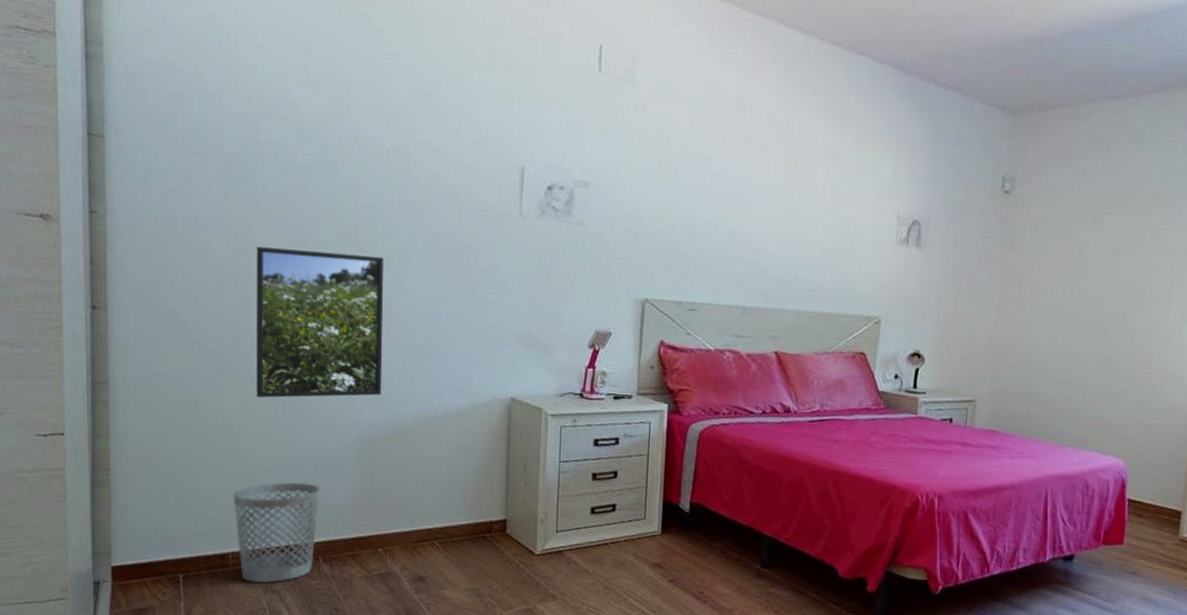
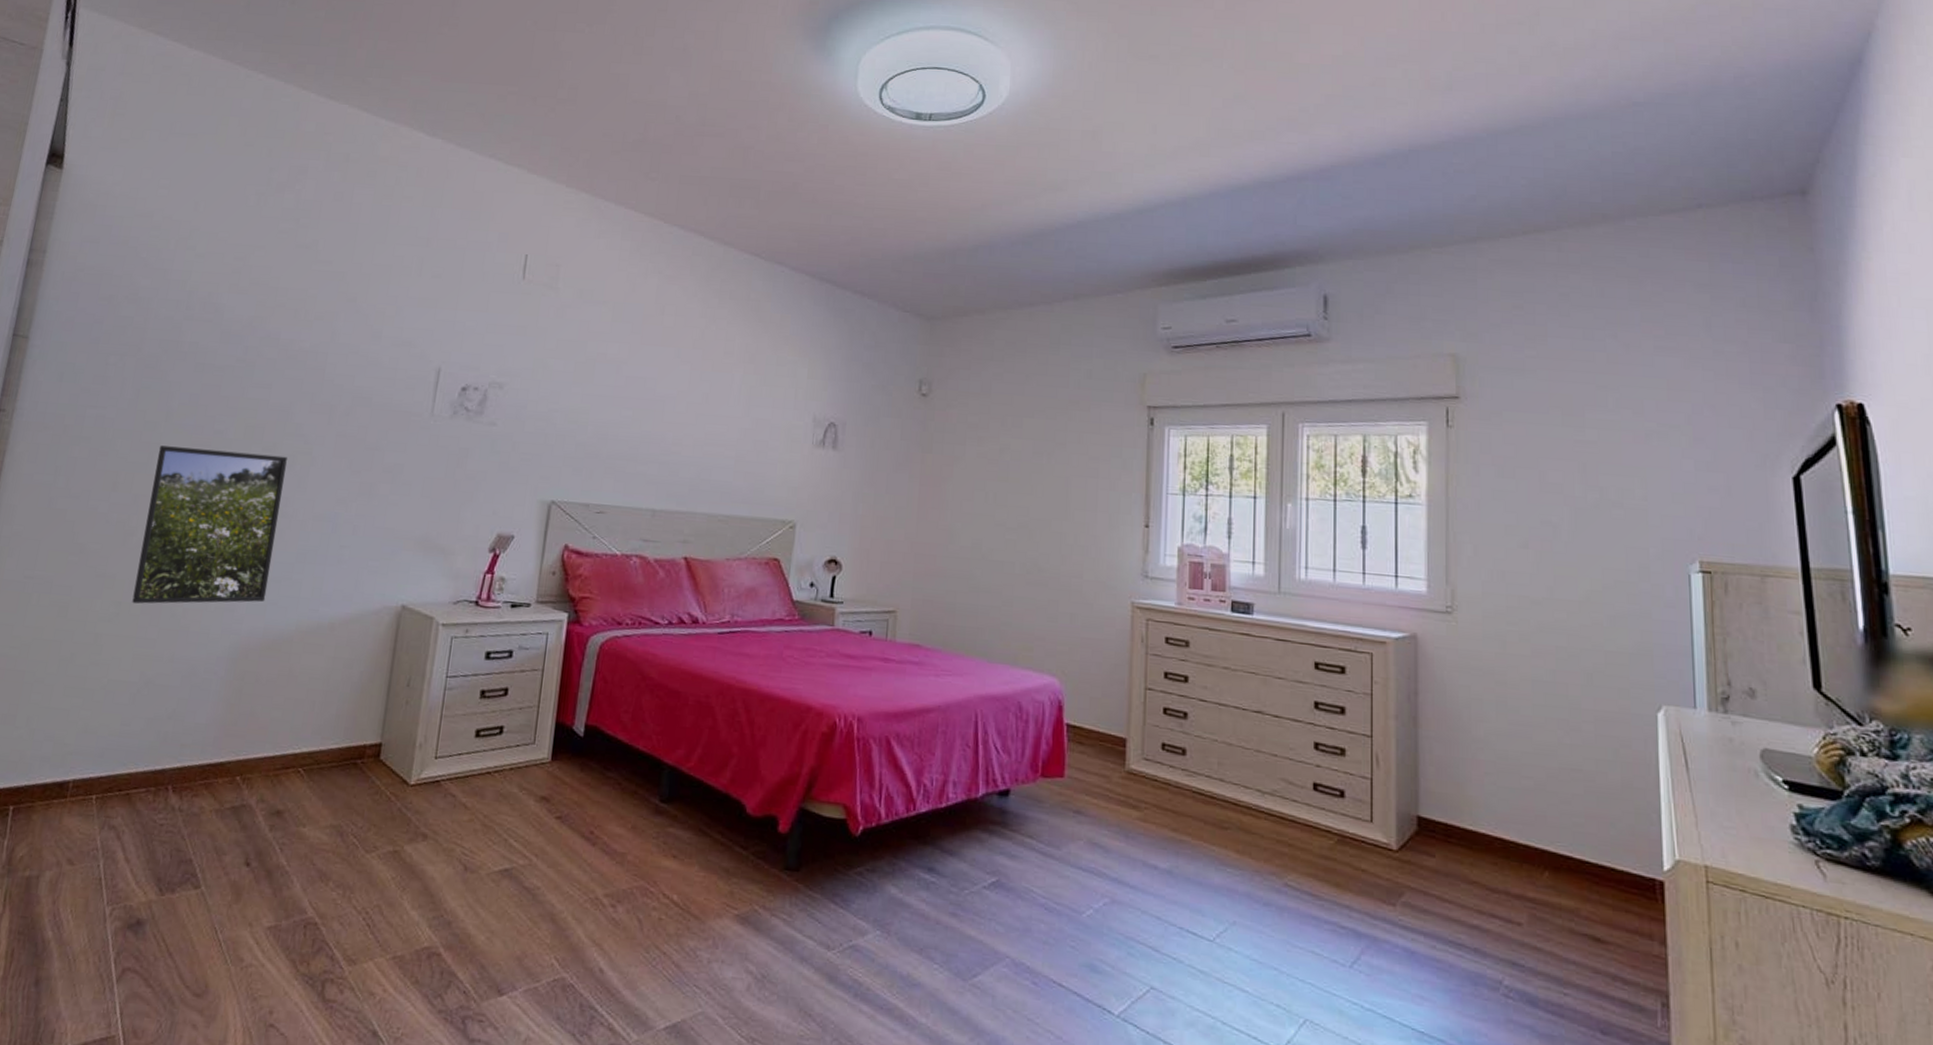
wastebasket: present [233,482,320,583] -> none [79,698,183,817]

